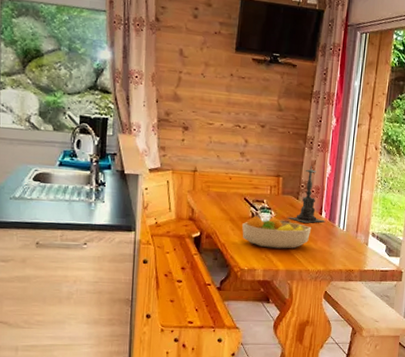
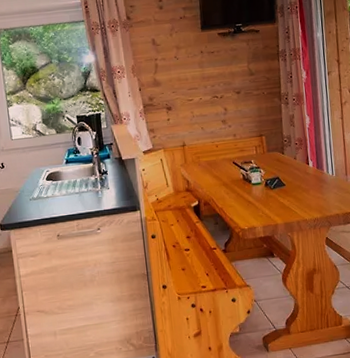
fruit bowl: present [242,216,312,249] -> none [235,174,302,205]
candle holder: present [287,166,326,223] -> none [277,120,314,175]

